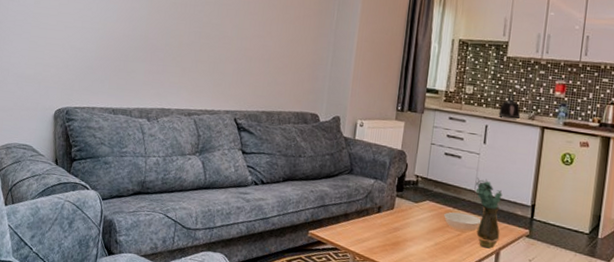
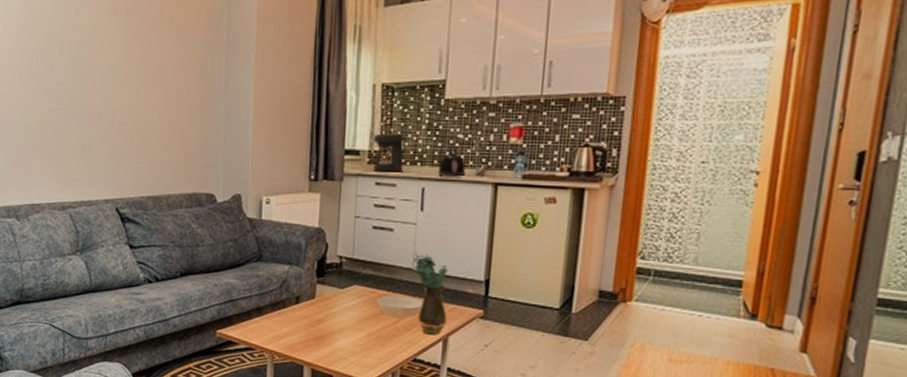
coffee maker: none [447,78,474,111] -> present [372,133,404,174]

